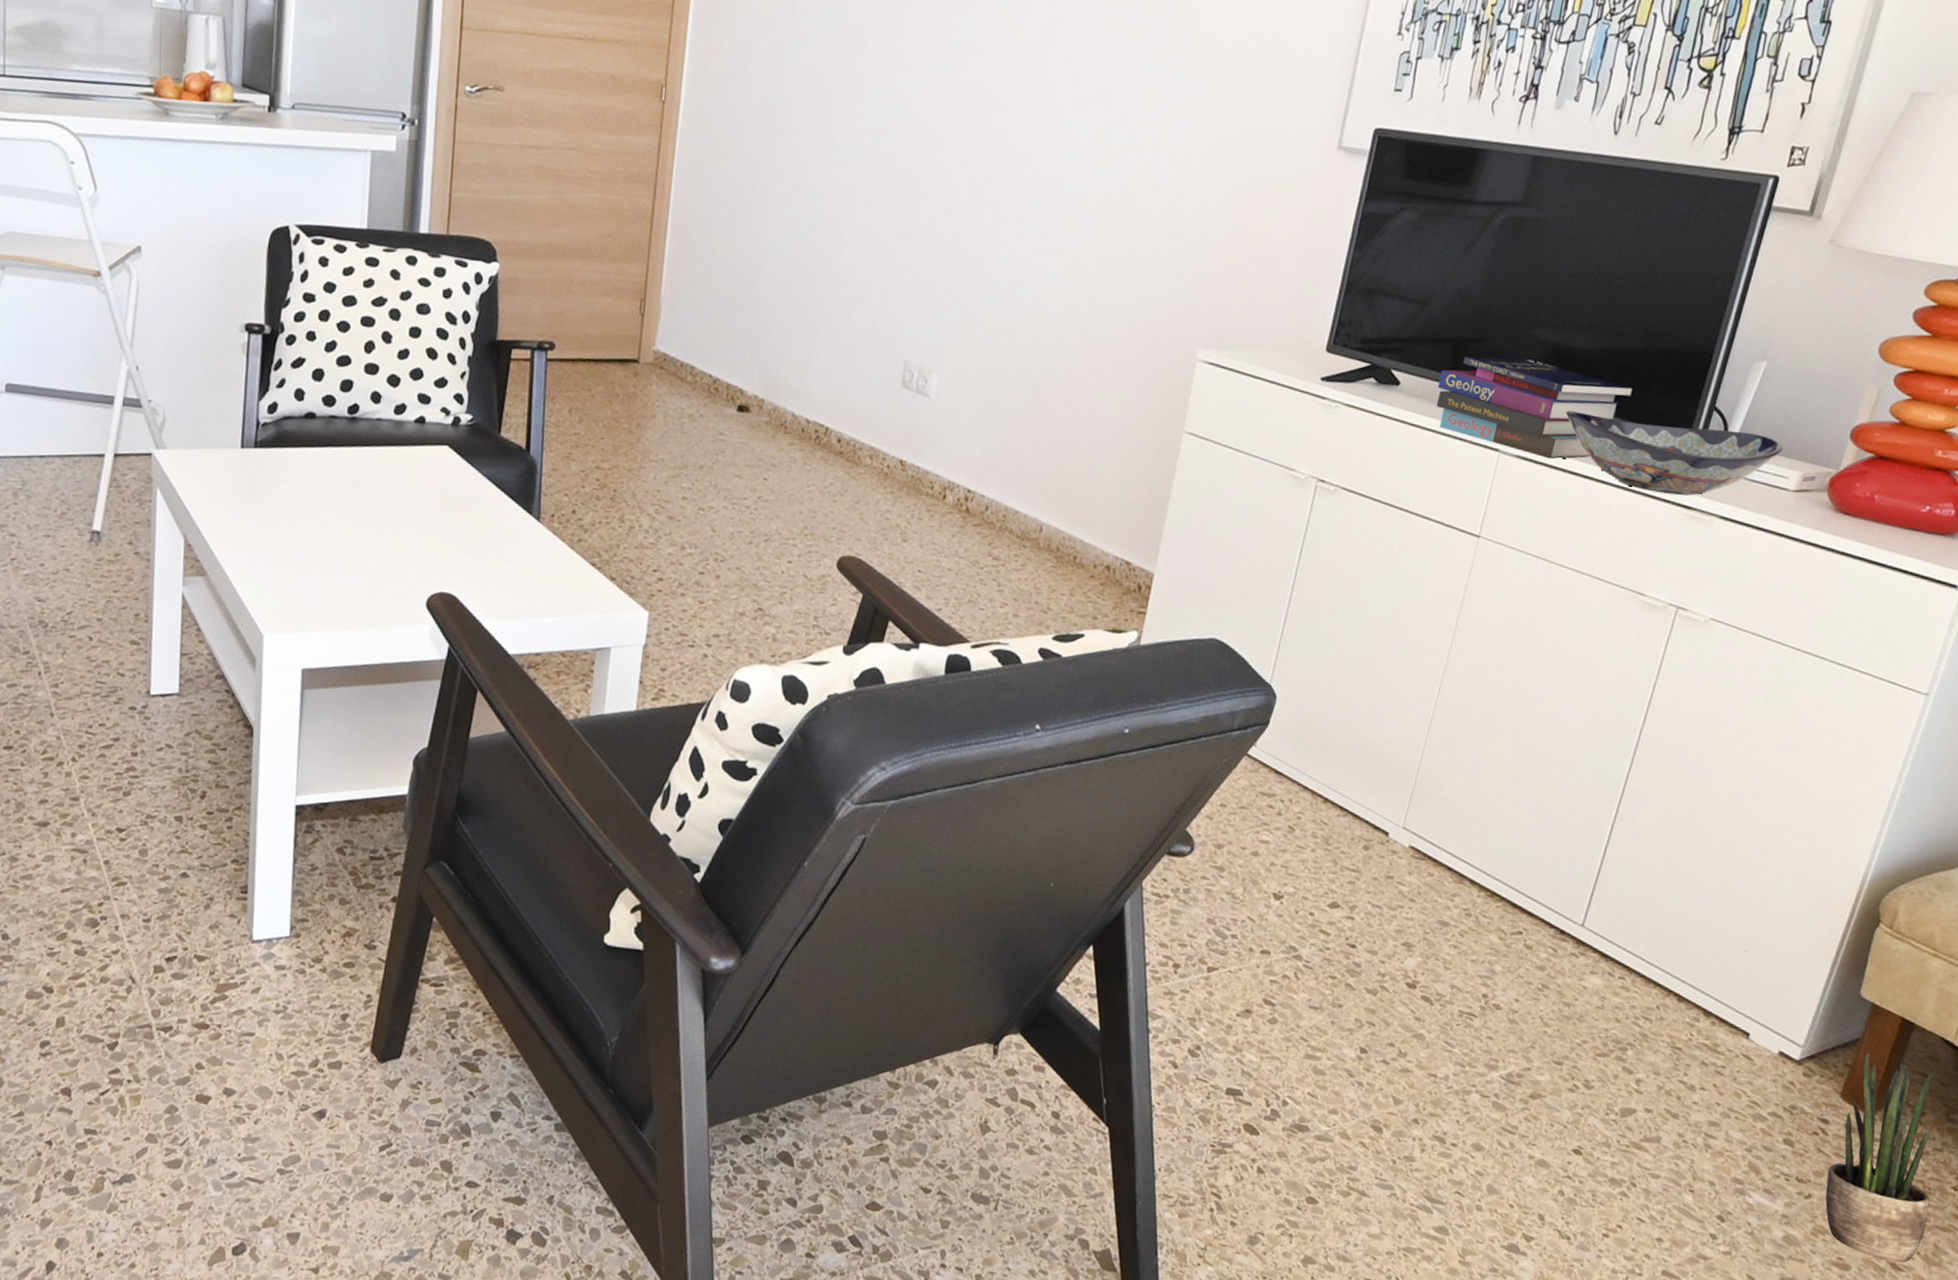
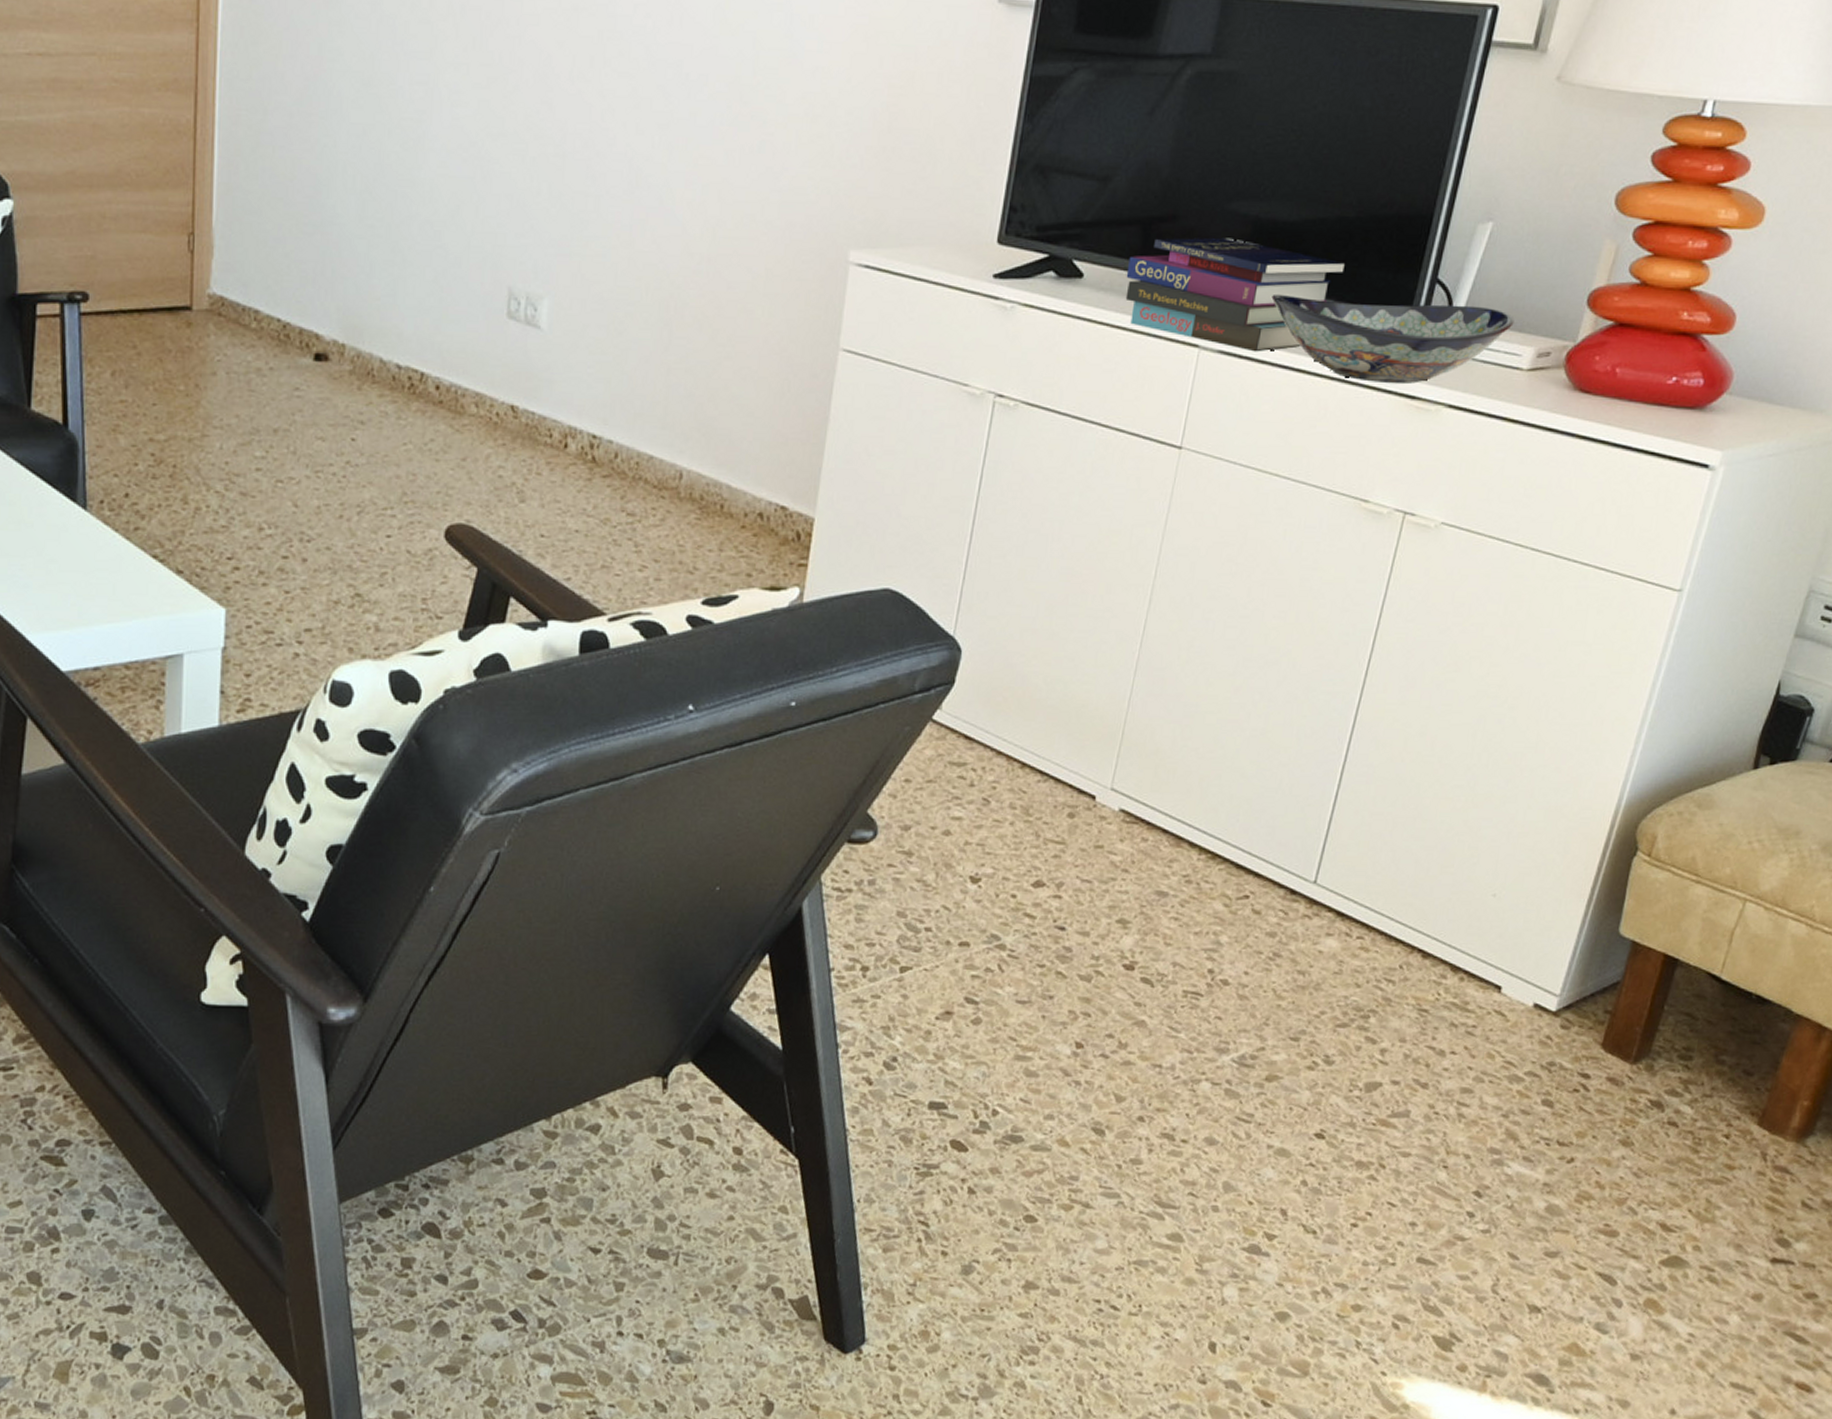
potted plant: present [1825,1054,1934,1263] -> none [1589,997,1701,1223]

